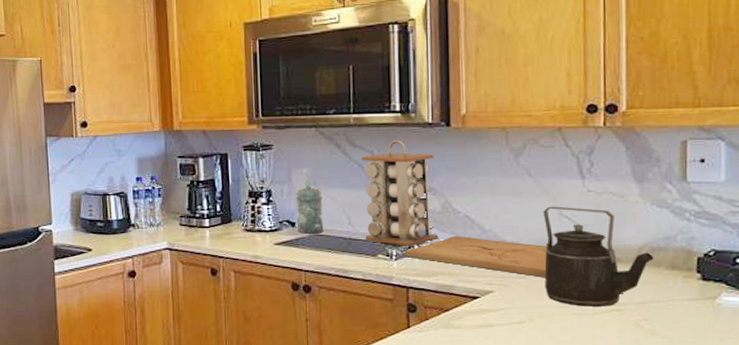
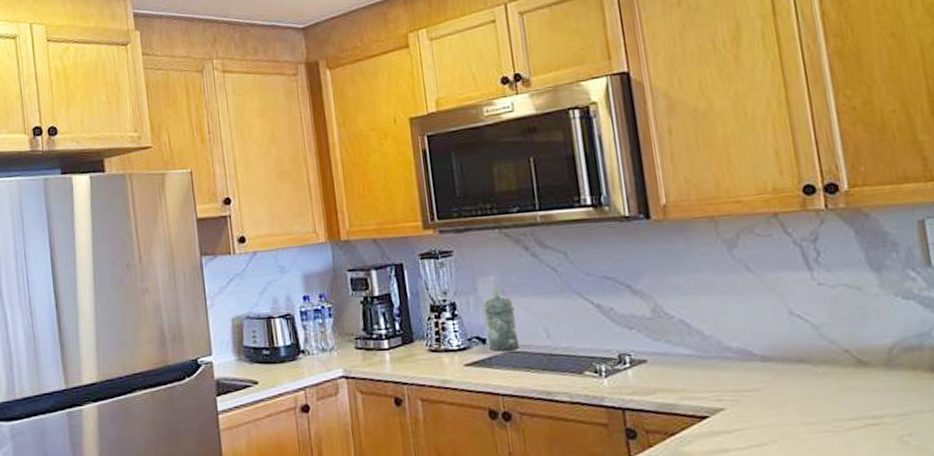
spice rack: present [361,140,438,246] -> none [553,237,652,361]
cutting board: present [404,235,547,277] -> none [614,344,784,389]
kettle: present [543,206,654,307] -> none [769,303,909,422]

